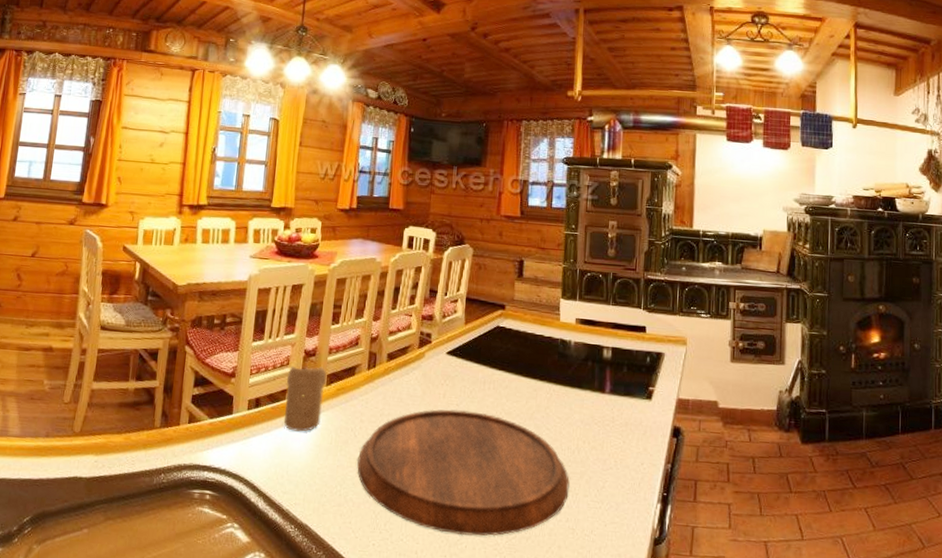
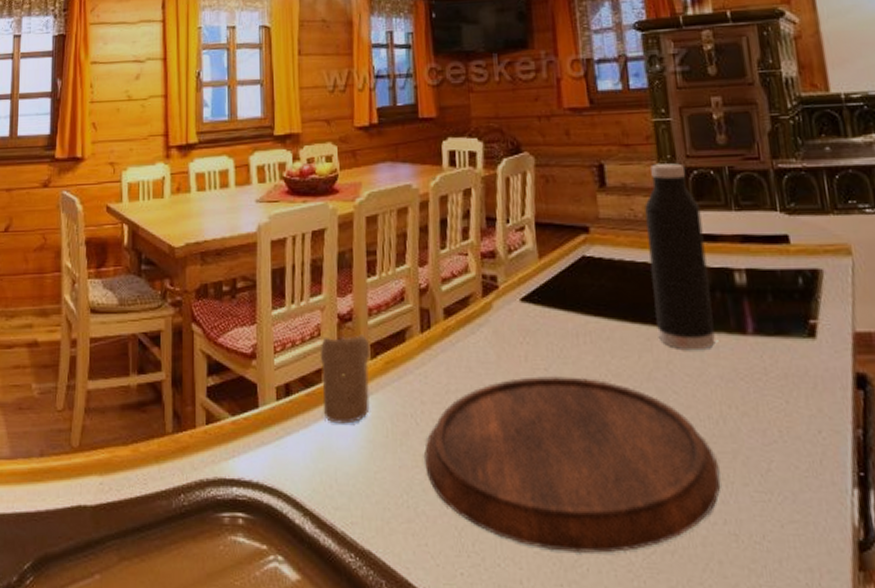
water bottle: none [542,265,588,401] -> present [644,163,716,351]

